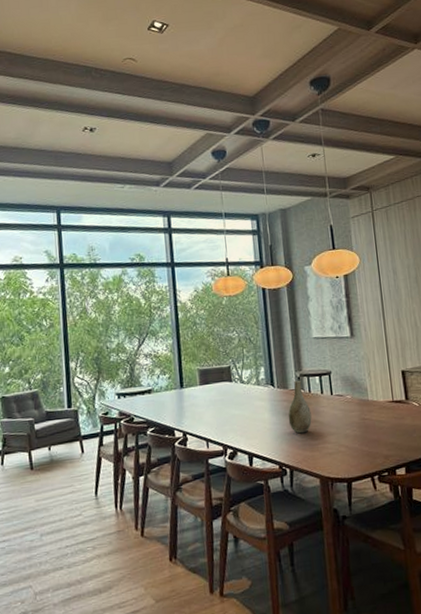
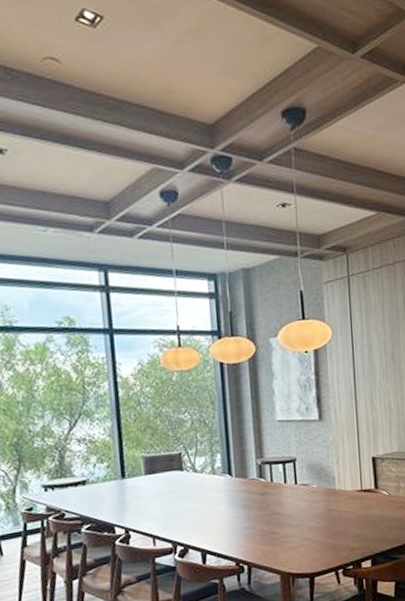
vase: present [288,380,312,434] -> none [246,468,273,527]

